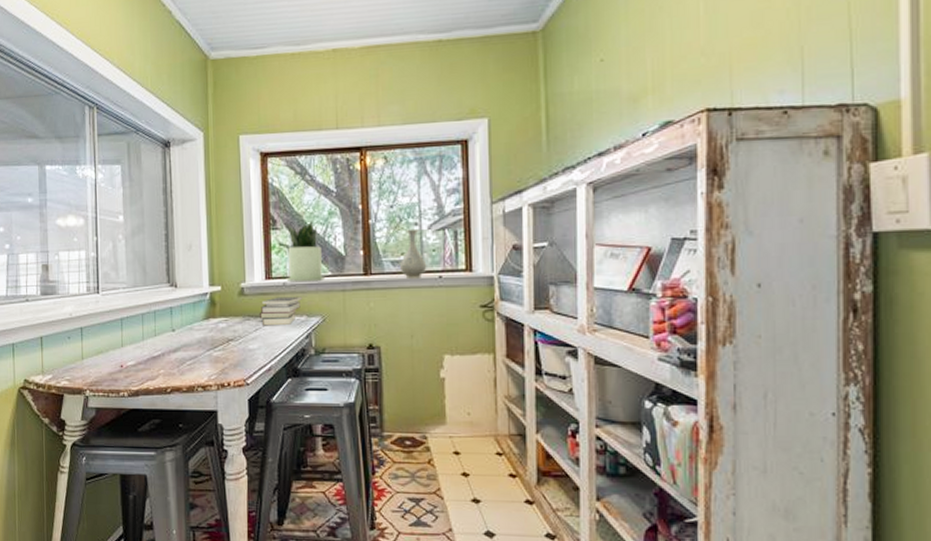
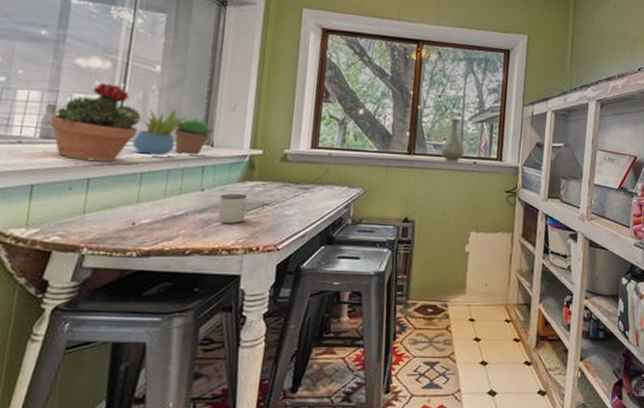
potted cactus: none [47,239,114,311] -> present [50,83,141,162]
succulent plant: none [110,255,151,302] -> present [132,108,187,156]
succulent plant: none [142,262,176,297] -> present [174,118,215,155]
mug: none [189,331,213,362] -> present [217,193,247,225]
books: present [260,296,303,326] -> none [300,166,347,195]
planter: present [286,221,325,282] -> none [332,98,371,156]

